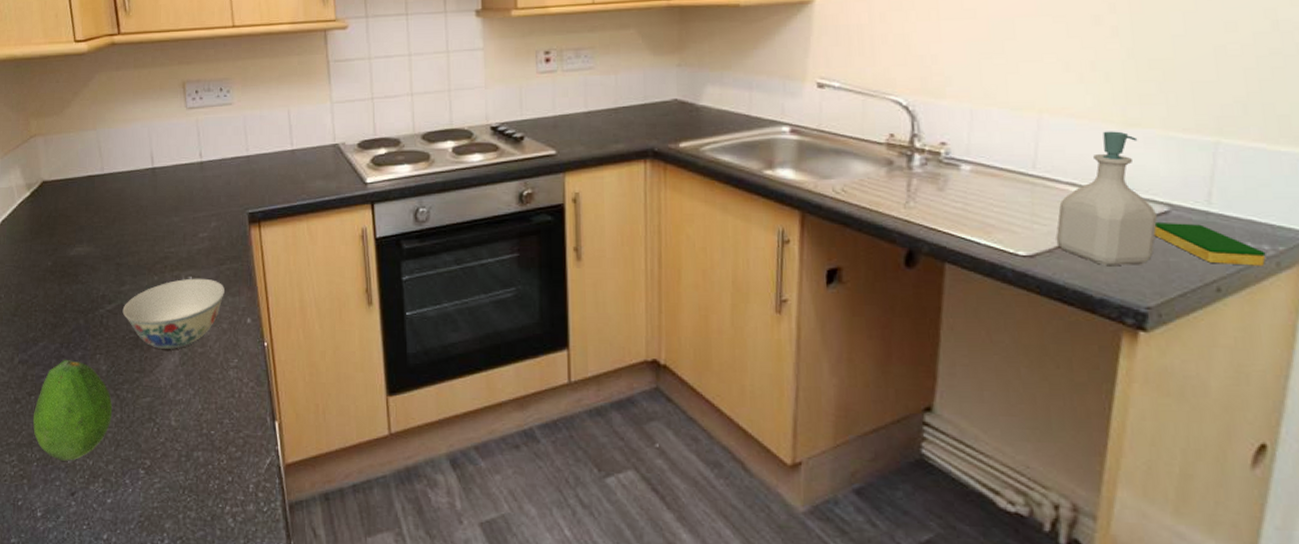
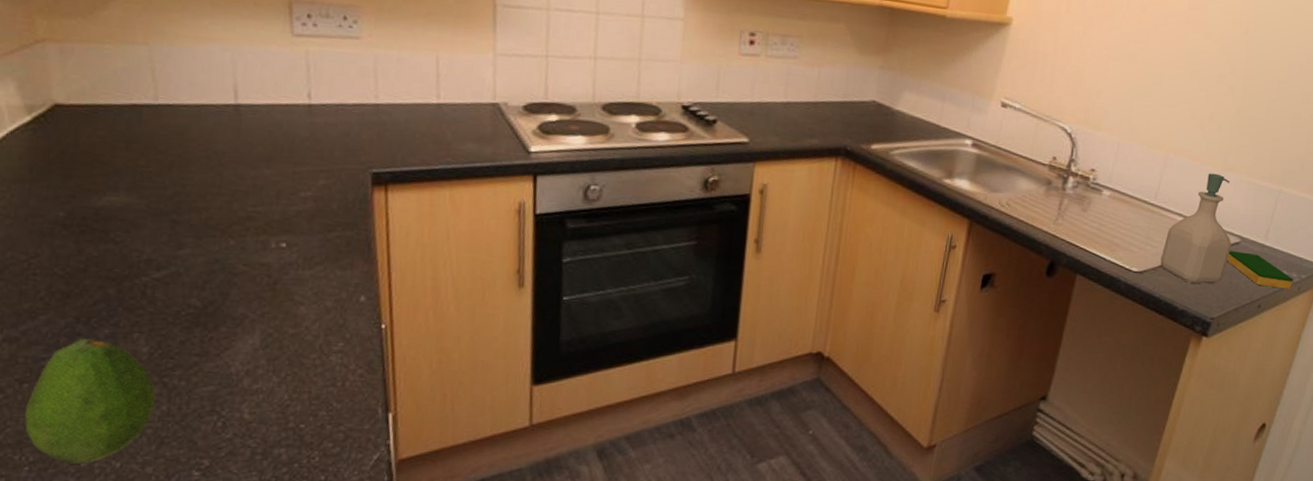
bowl: present [122,278,224,349] -> none [177,245,332,329]

